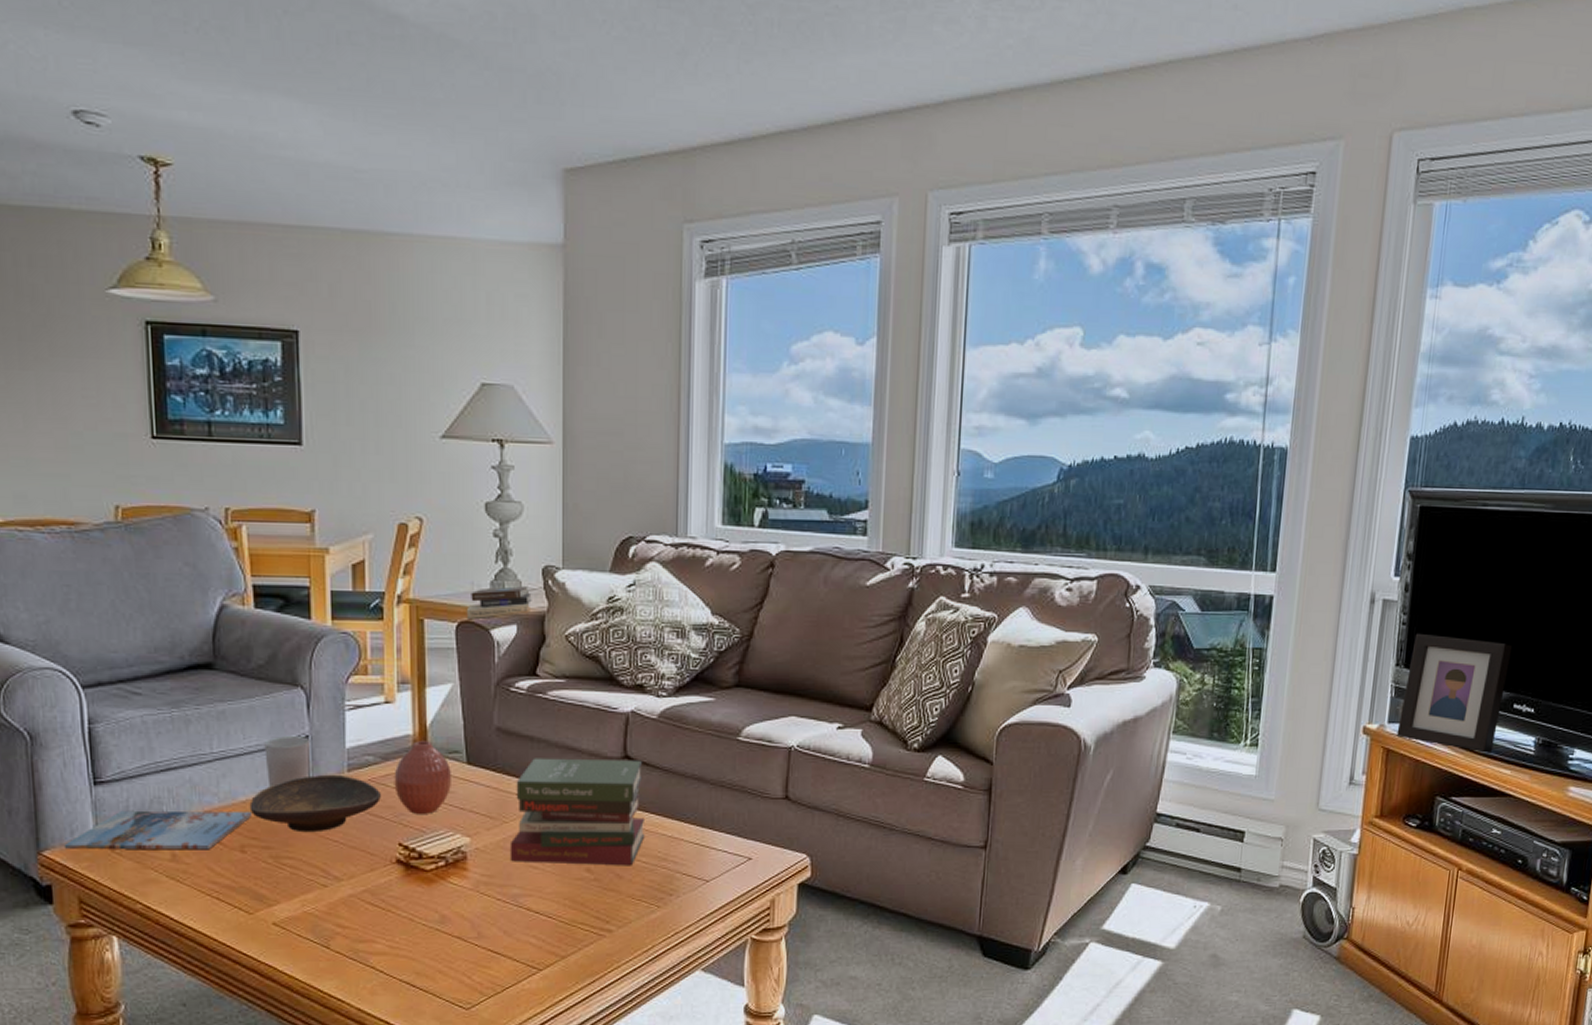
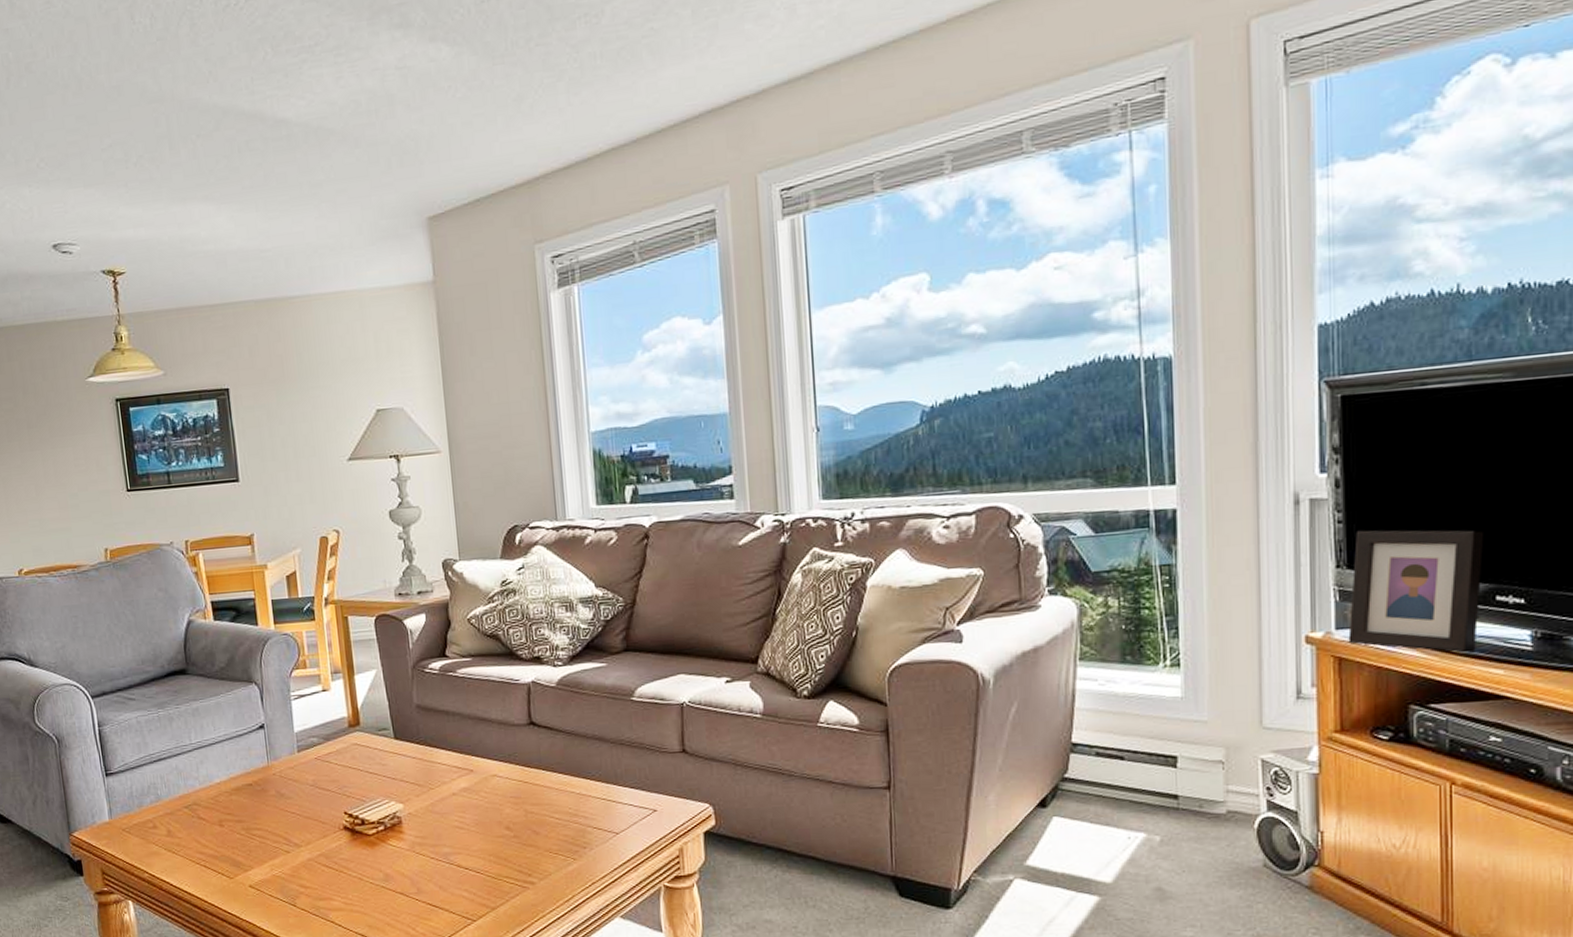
magazine: present [63,810,253,850] -> none [87,792,227,830]
decorative bowl: present [249,774,382,833] -> none [223,755,327,807]
candle holder: present [264,736,311,786] -> none [230,725,268,769]
vase: present [394,741,453,814] -> none [335,721,384,786]
books: present [466,586,532,620] -> none [381,579,436,613]
books: present [509,758,646,866] -> none [437,725,556,824]

